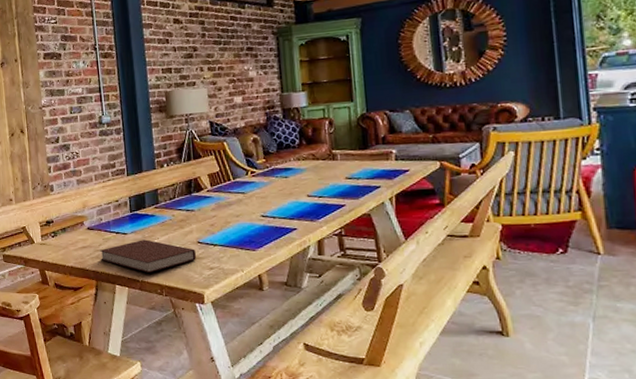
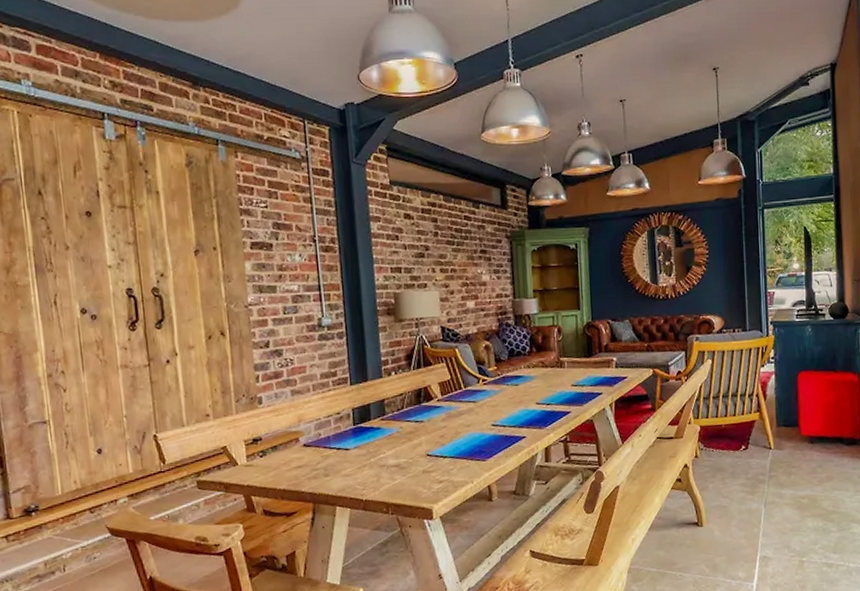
notebook: present [100,239,196,273] -> none [318,454,425,491]

